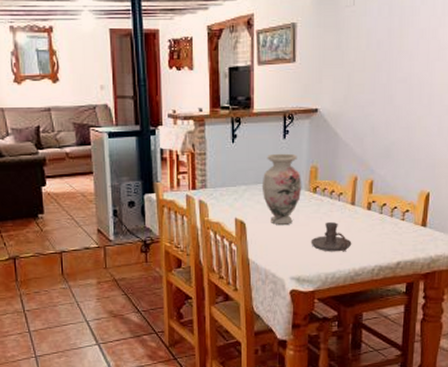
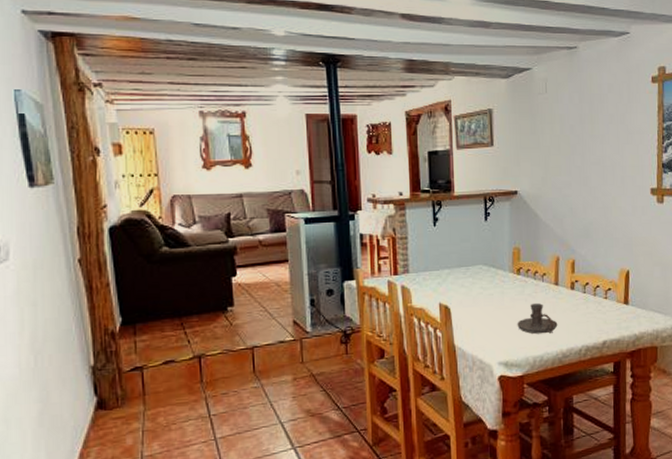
vase: present [261,153,302,225] -> none [465,235,506,308]

